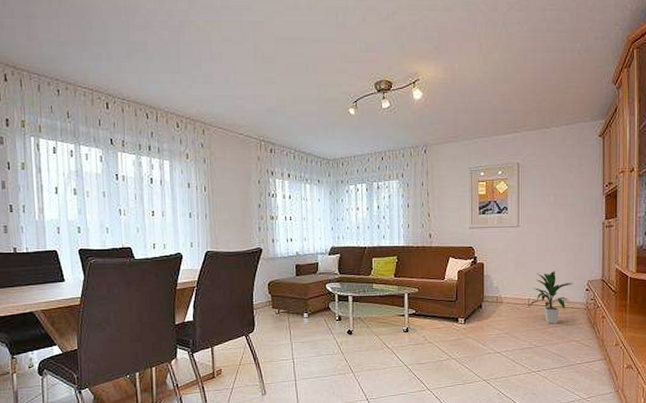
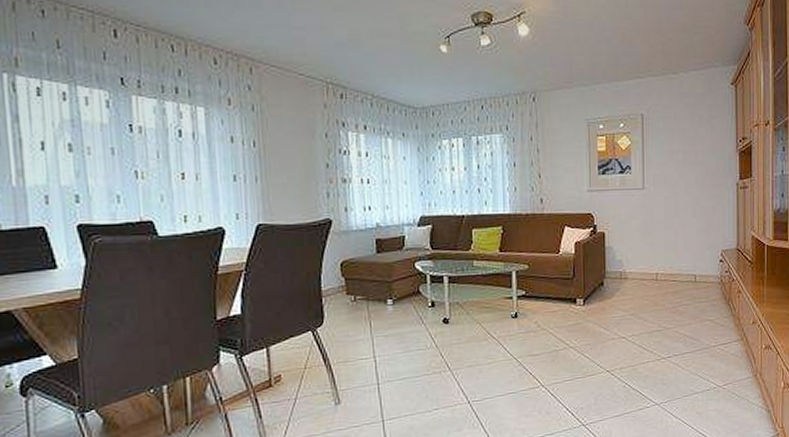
indoor plant: present [526,270,574,324] -> none [654,239,706,302]

